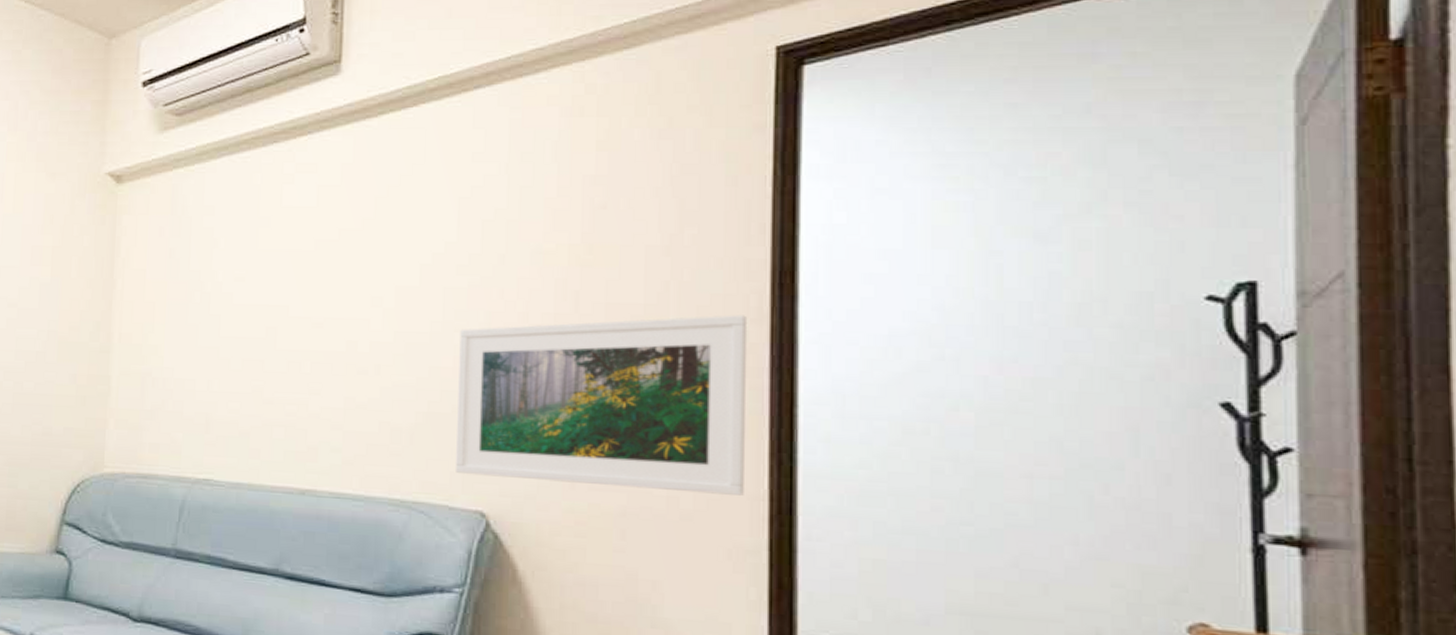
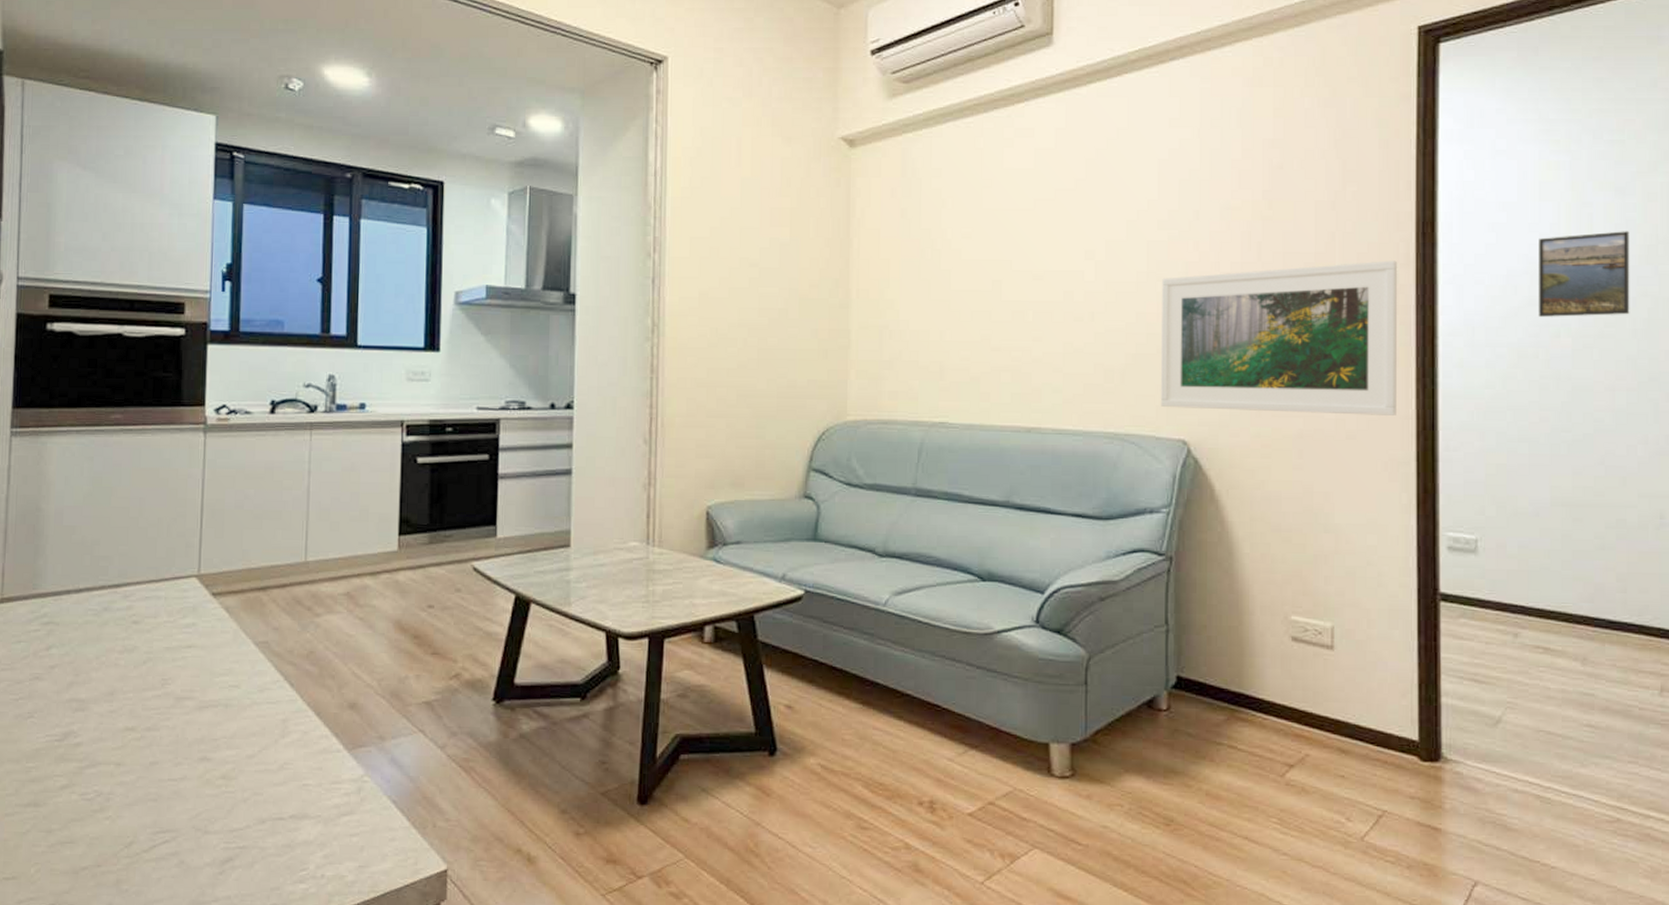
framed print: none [929,285,1054,387] -> present [1538,231,1630,317]

